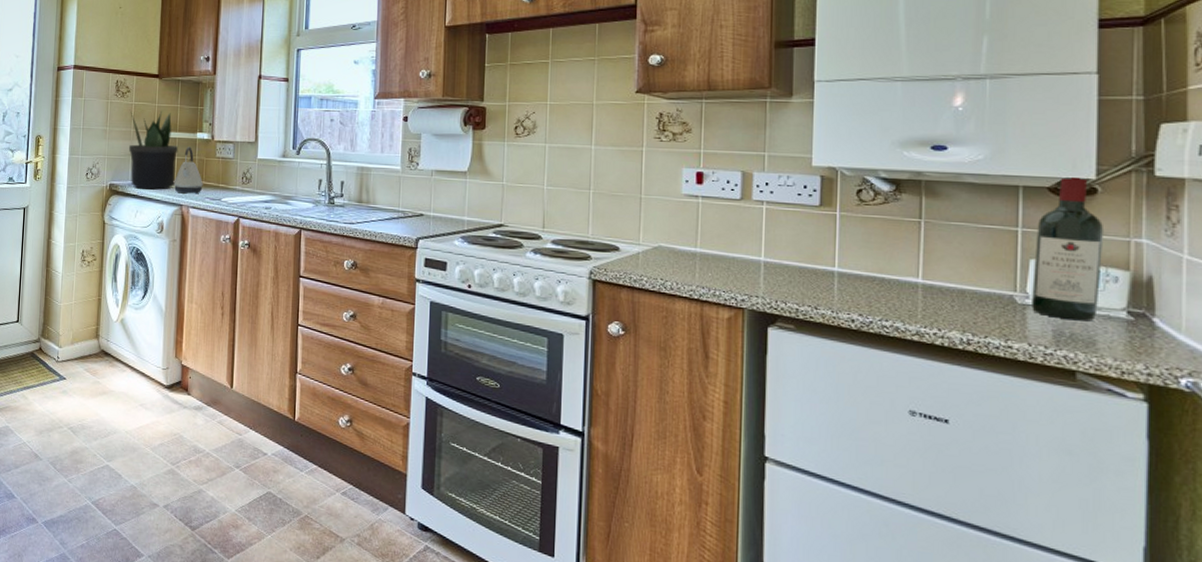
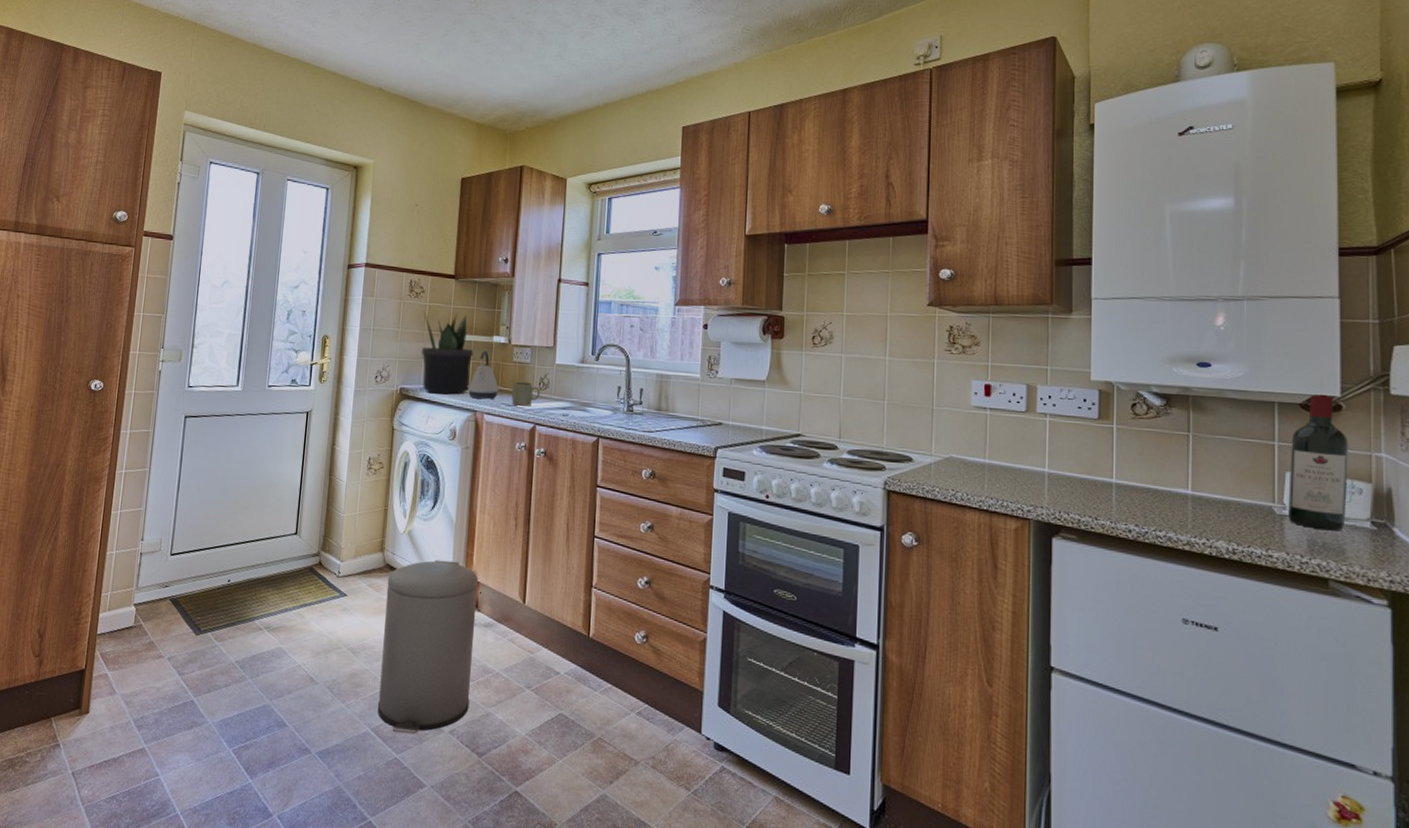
pedal bin: none [97,346,188,508] -> present [377,560,479,735]
mug: none [215,176,243,200] -> present [511,381,540,406]

